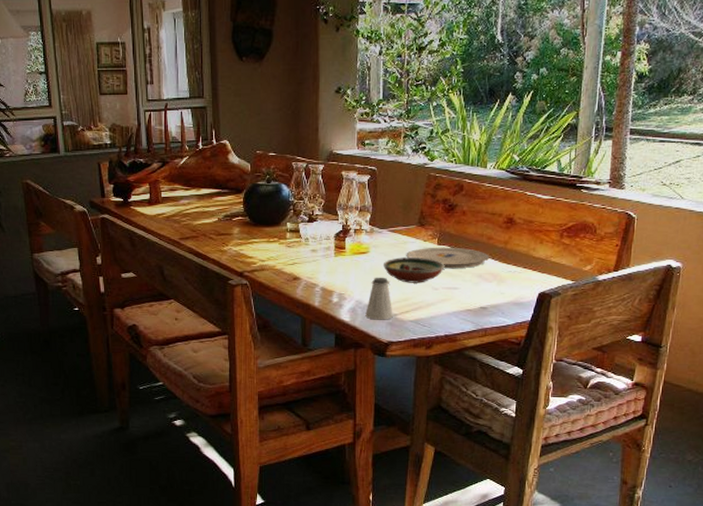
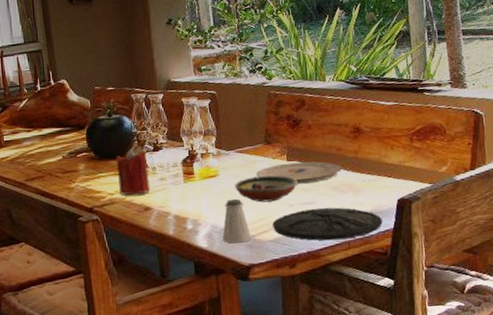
candle: none [270,217,301,264] -> present [115,148,150,196]
plate: none [415,294,521,326] -> present [272,207,383,241]

